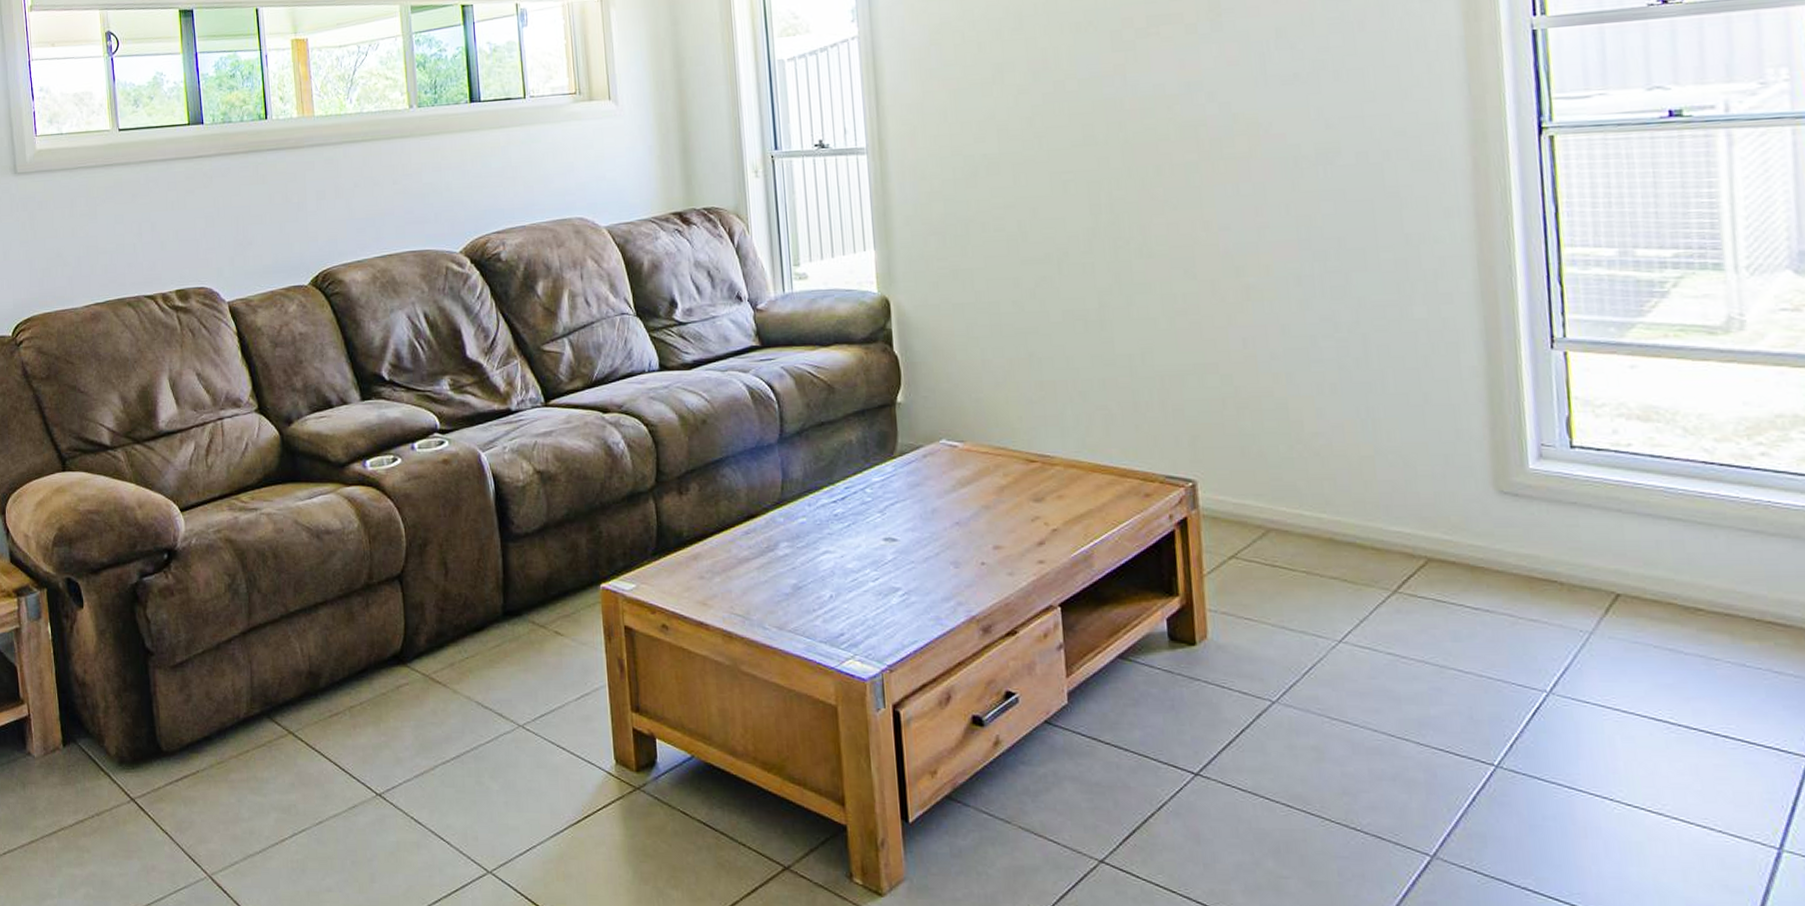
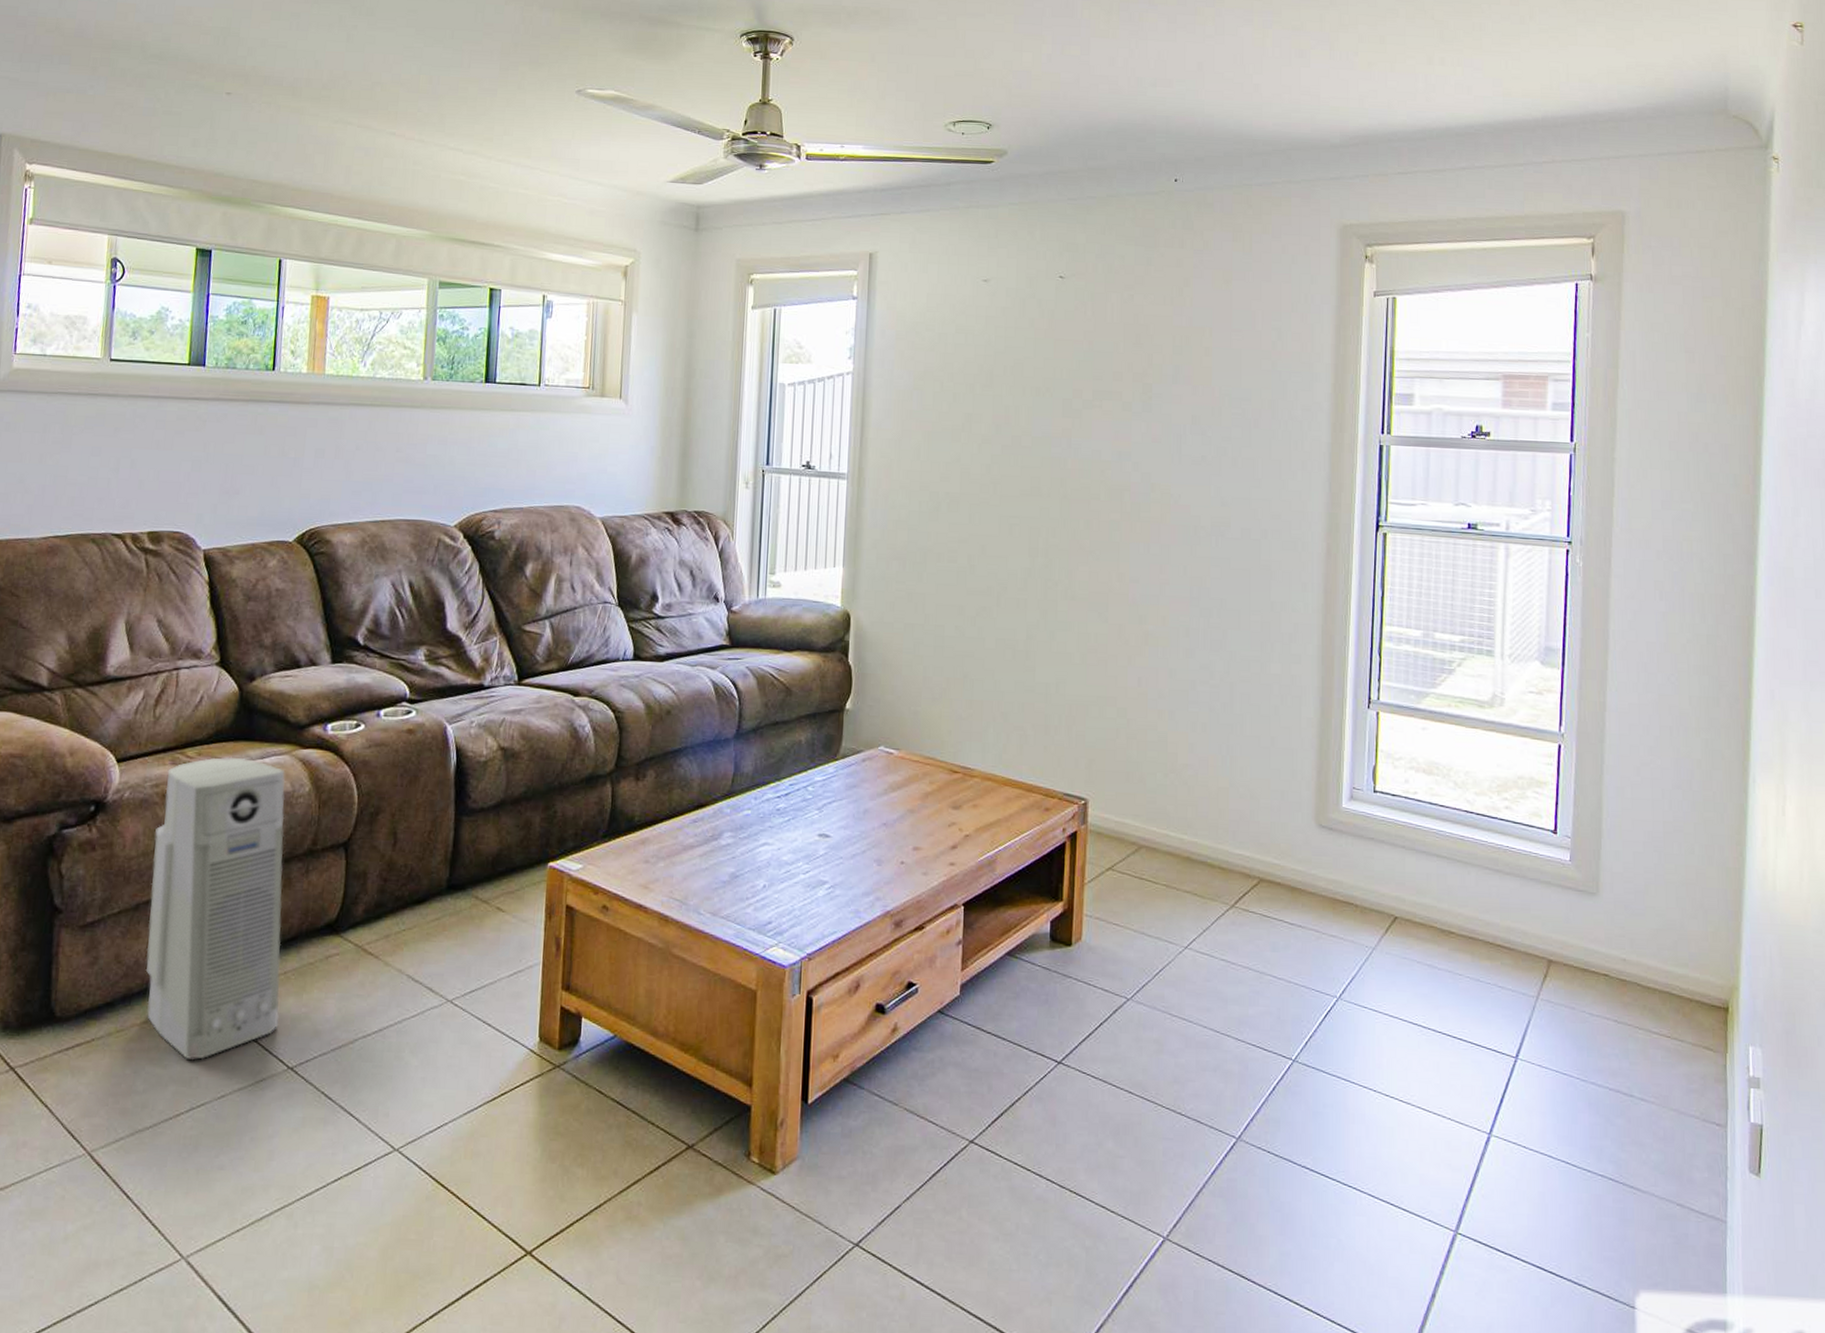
air purifier: none [224,499,362,788] -> present [145,757,286,1060]

